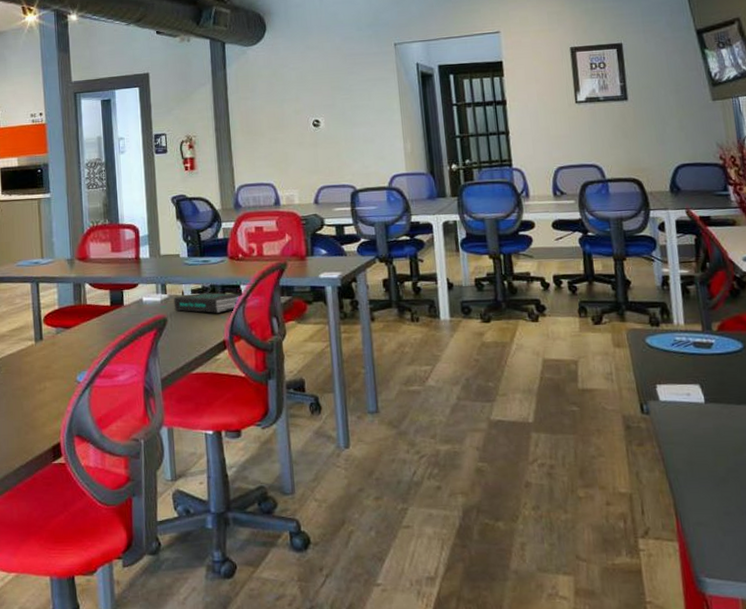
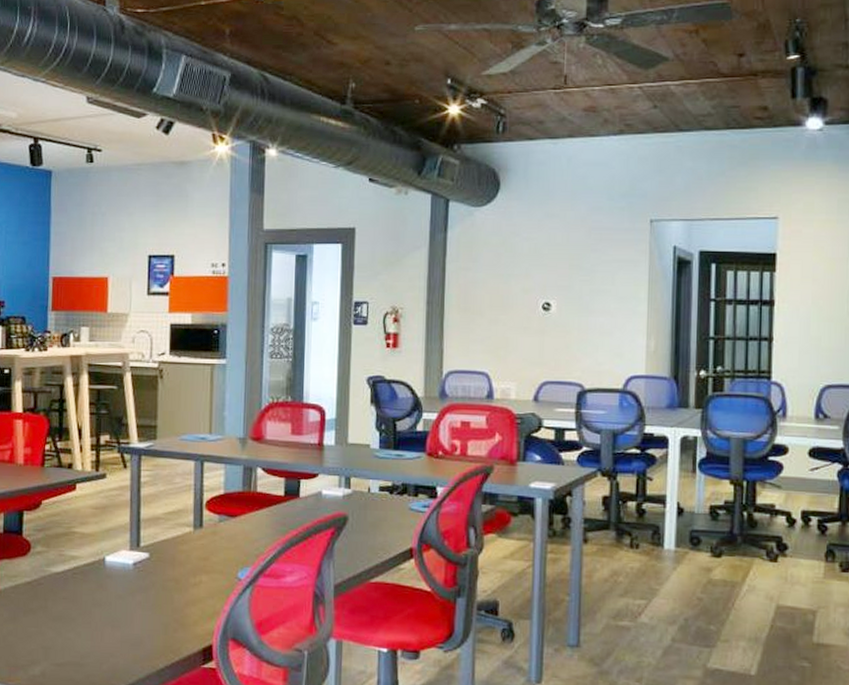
book: present [174,292,241,313] -> none [358,491,437,516]

